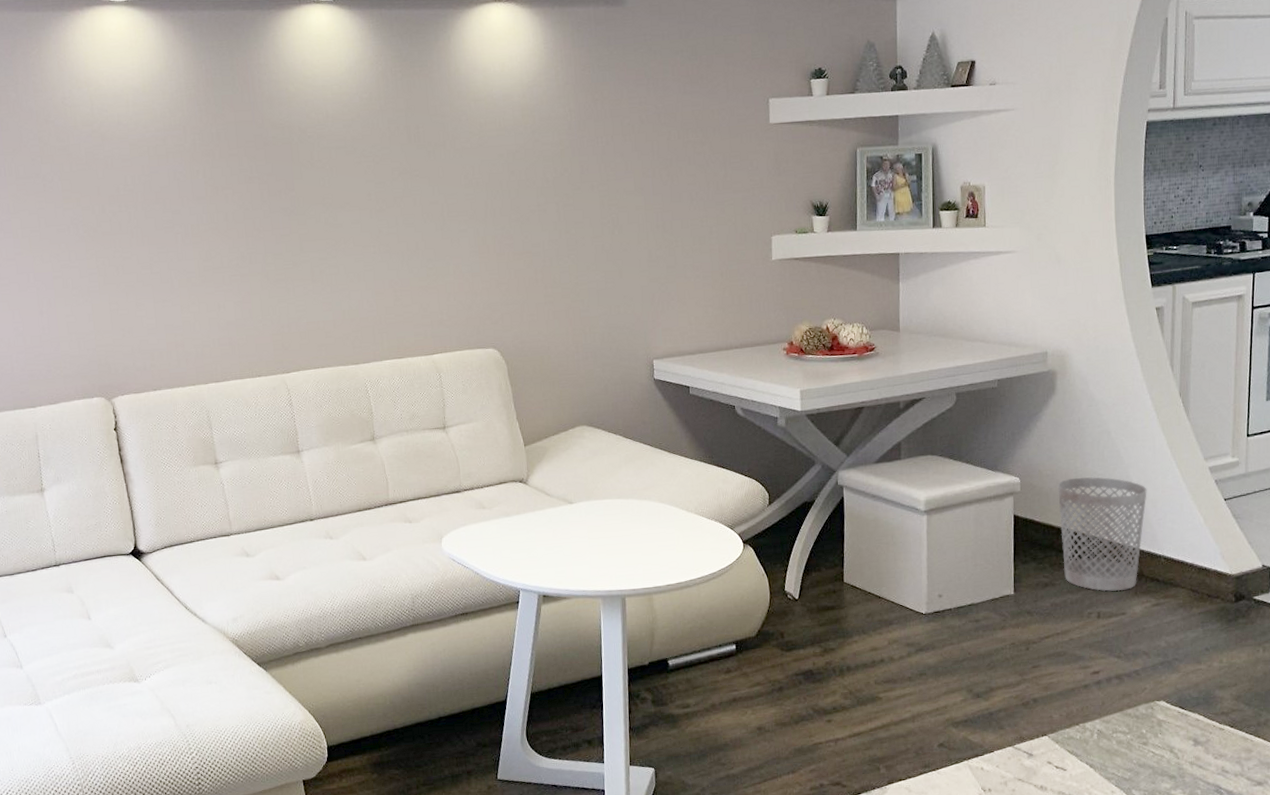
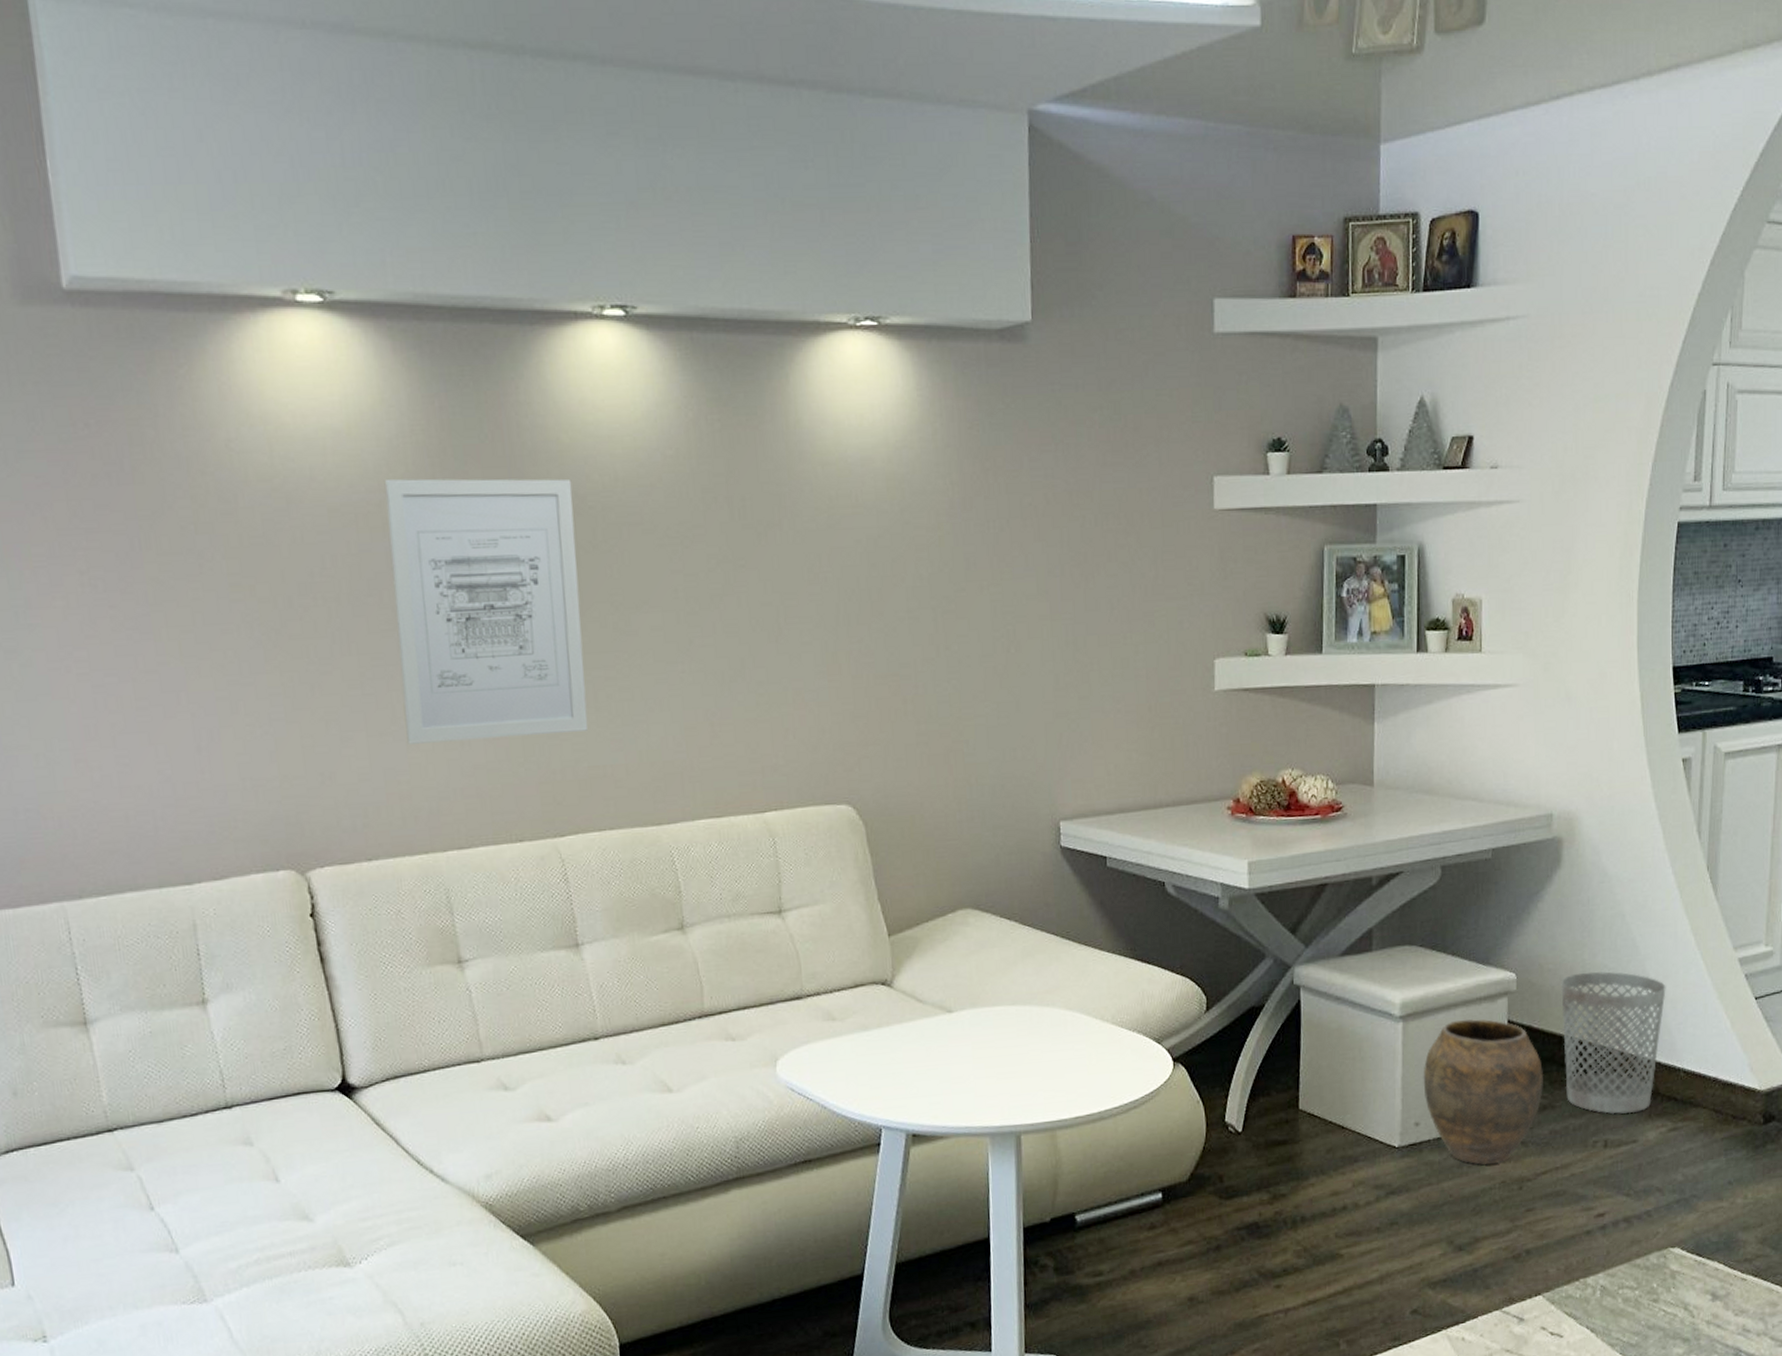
wall art: none [167,117,307,308] -> present [384,478,589,744]
vase: none [944,513,1045,629] -> present [1423,1019,1544,1165]

